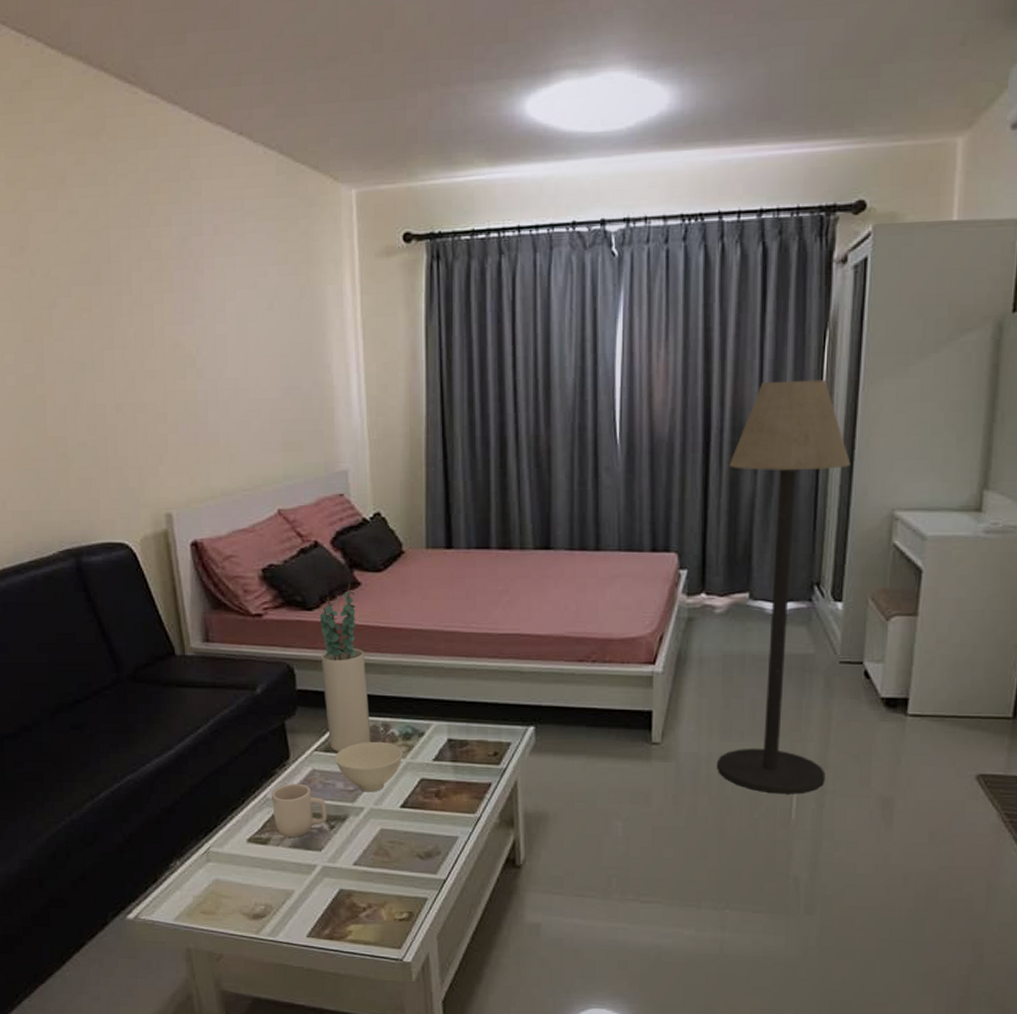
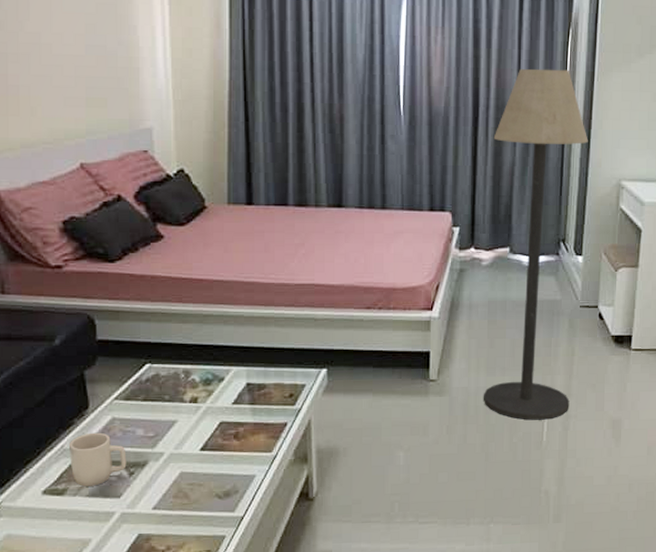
vase: present [319,582,371,753] -> none [122,235,172,401]
bowl: present [335,742,403,792] -> none [135,388,203,438]

